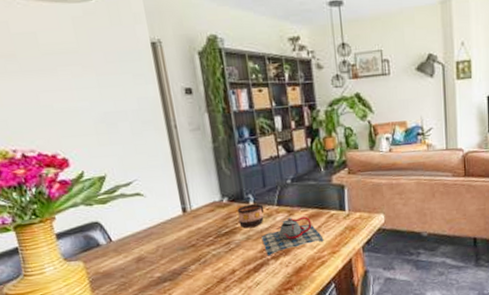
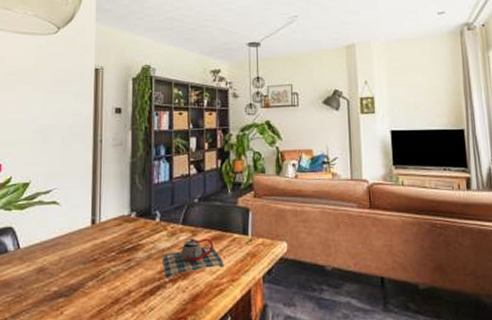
cup: present [237,203,264,229] -> none [143,220,169,246]

